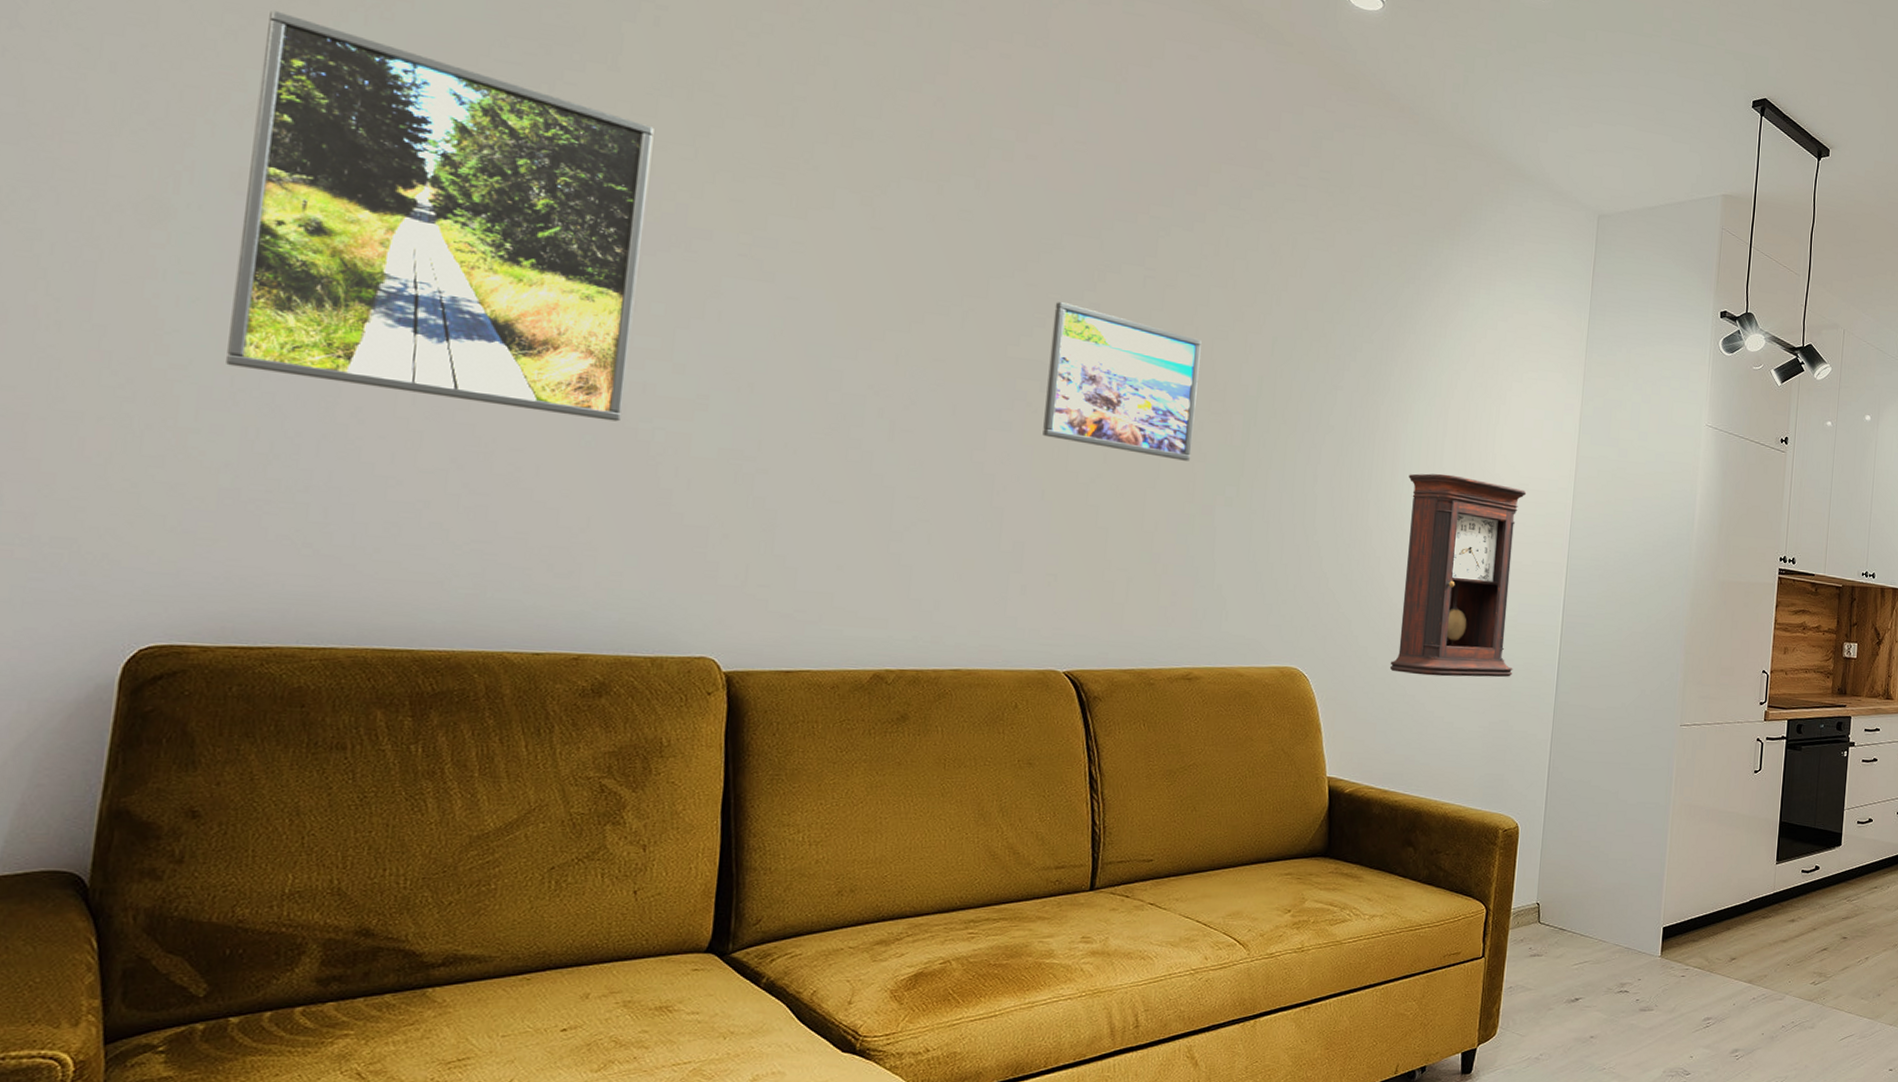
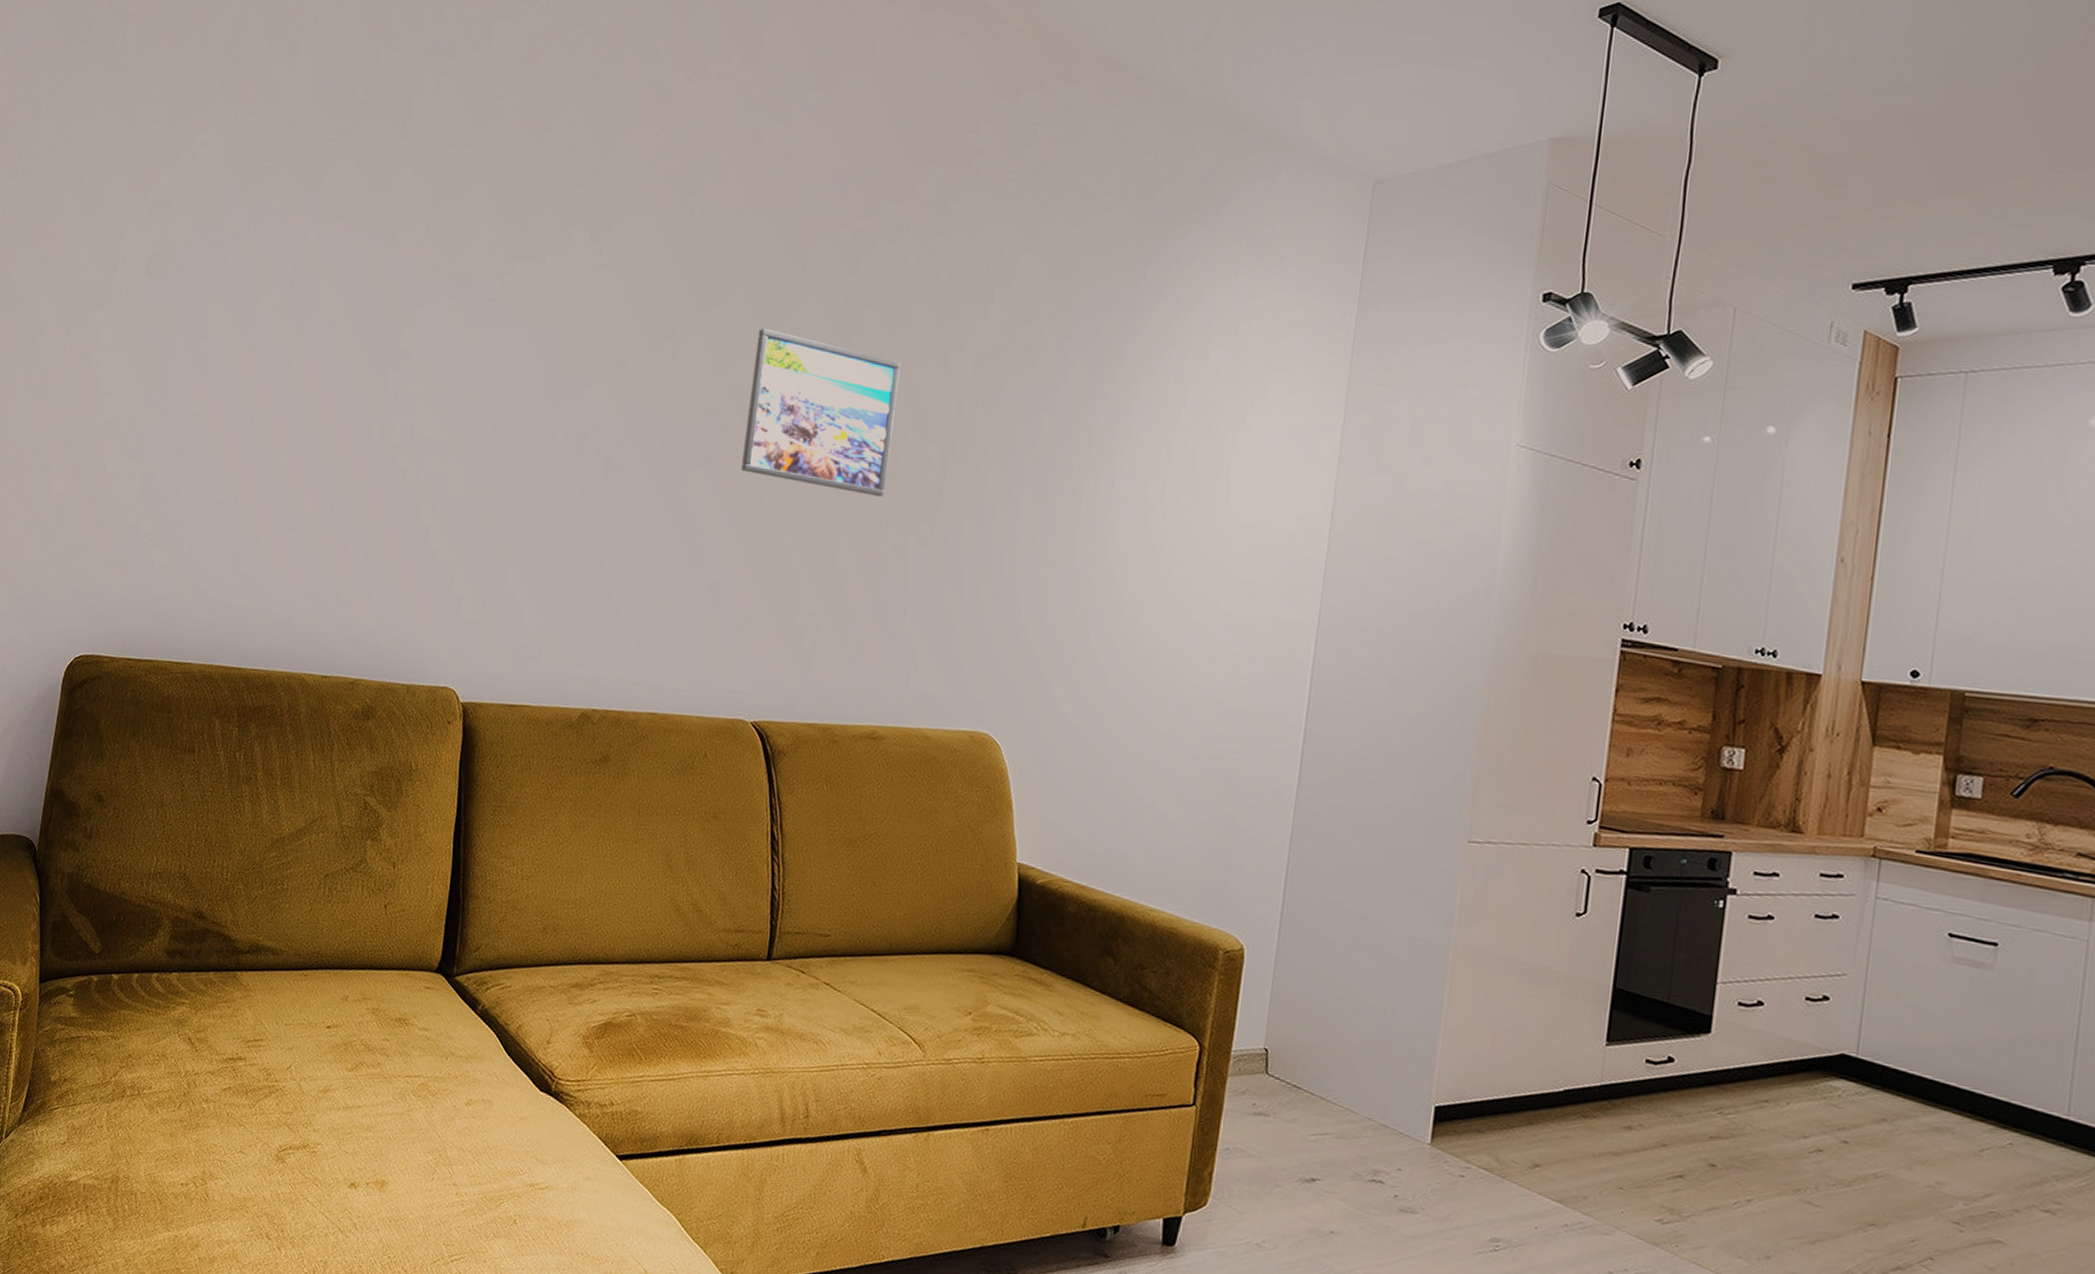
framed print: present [226,10,654,422] -> none [137,117,431,463]
pendulum clock: present [1389,473,1527,678] -> none [1093,509,1268,762]

